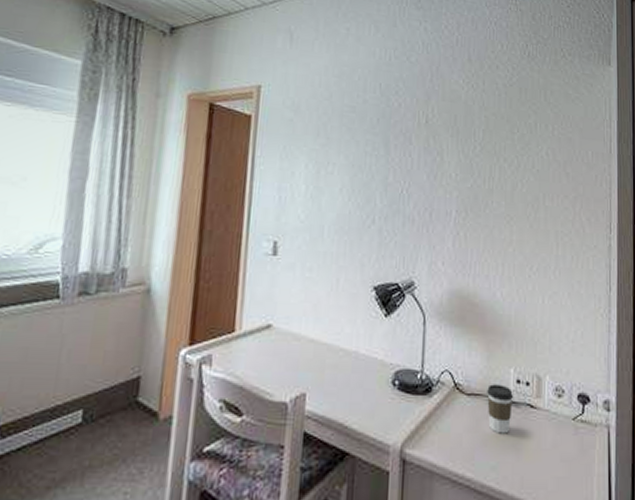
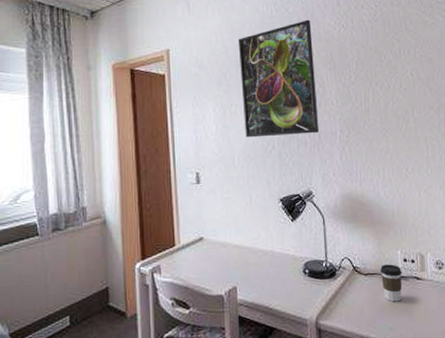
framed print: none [340,73,436,211] -> present [237,19,320,138]

